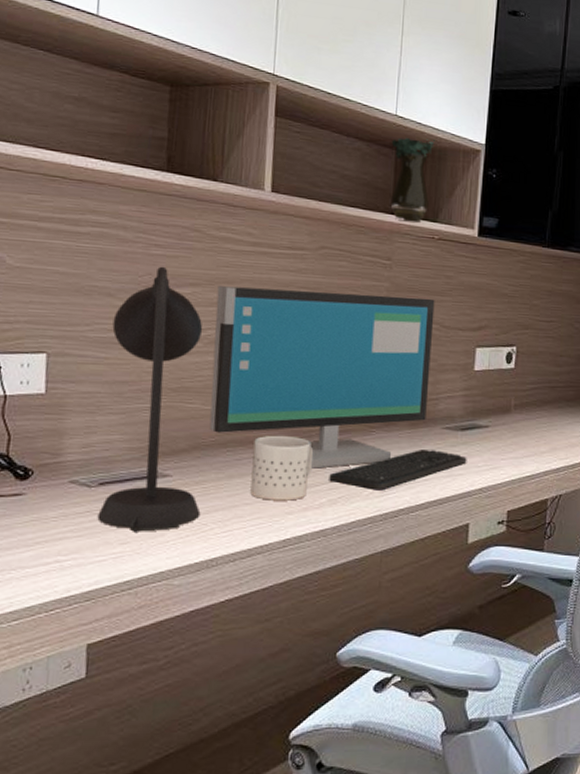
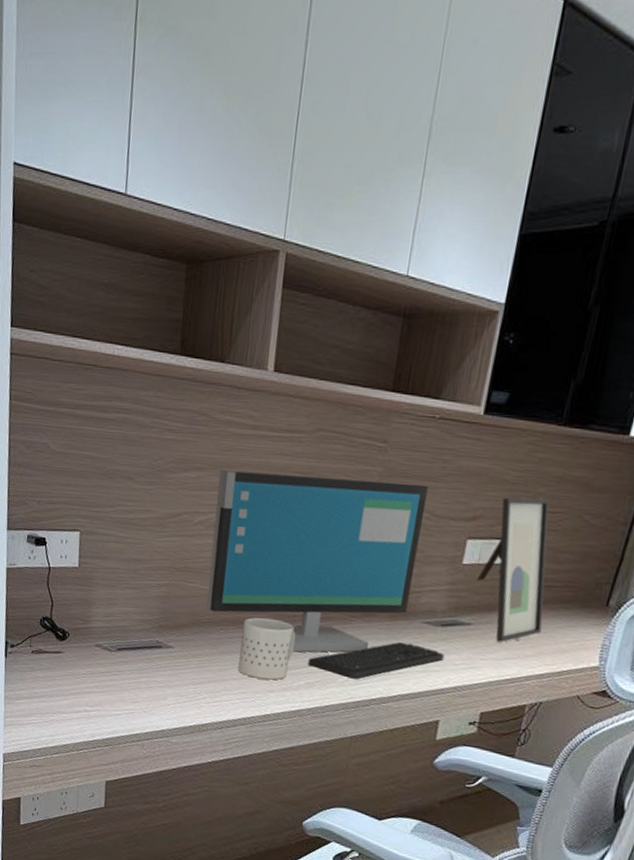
desk lamp: present [97,266,203,532] -> none [115,450,205,695]
vase: present [390,137,435,224] -> none [391,301,447,402]
picture frame: none [489,307,552,442] -> present [477,495,550,643]

